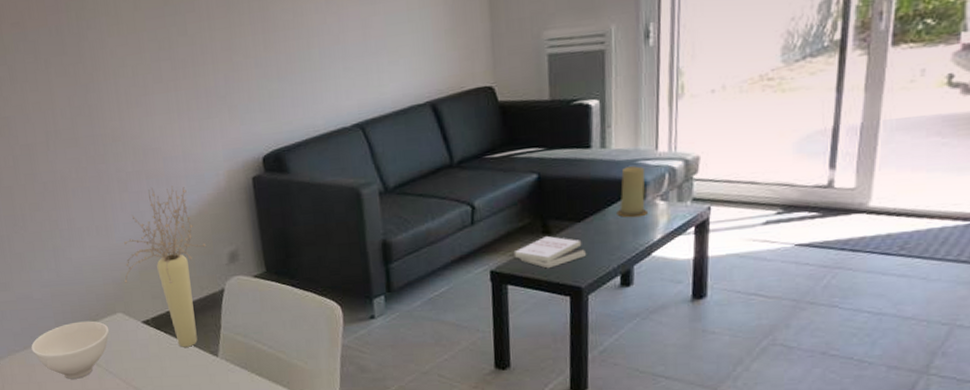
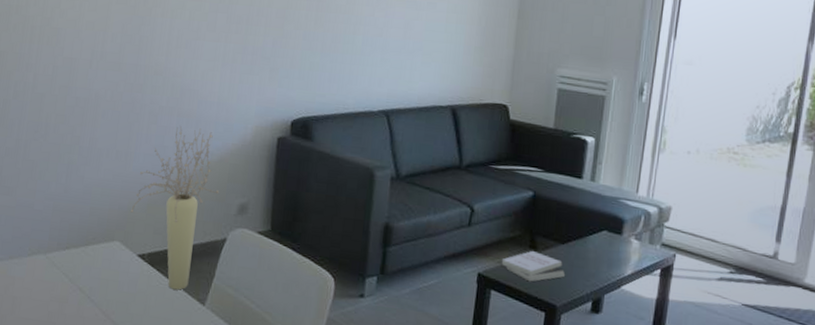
bowl: present [31,321,109,379] -> none [16,241,103,301]
candle: present [617,166,647,218] -> none [596,202,626,251]

